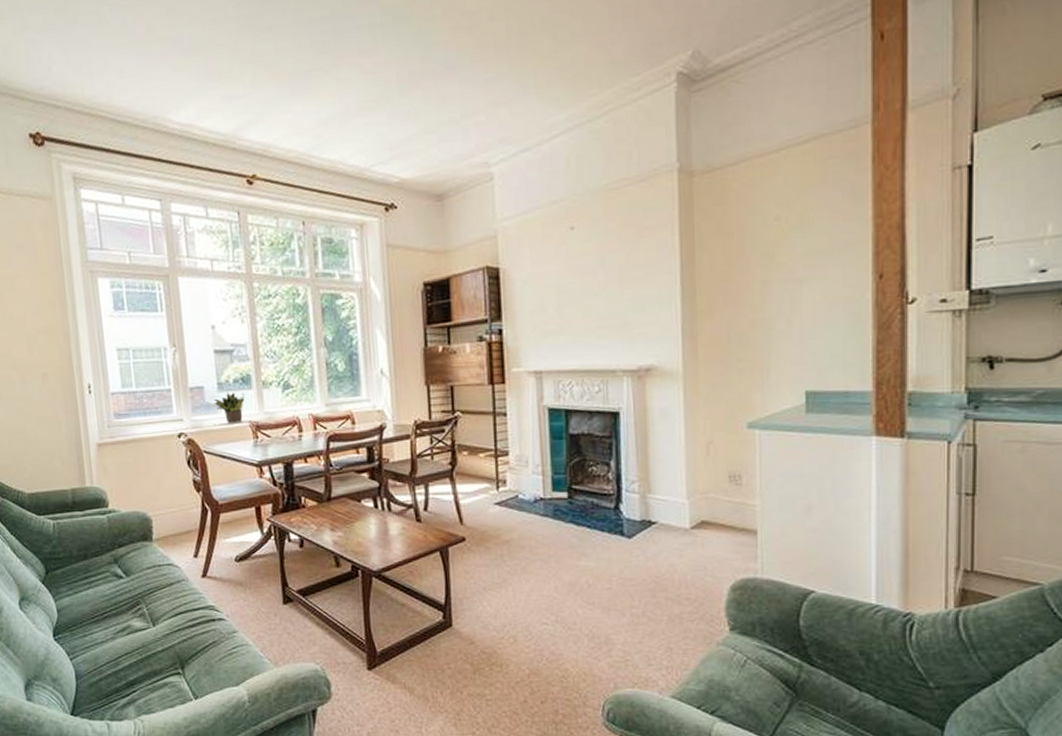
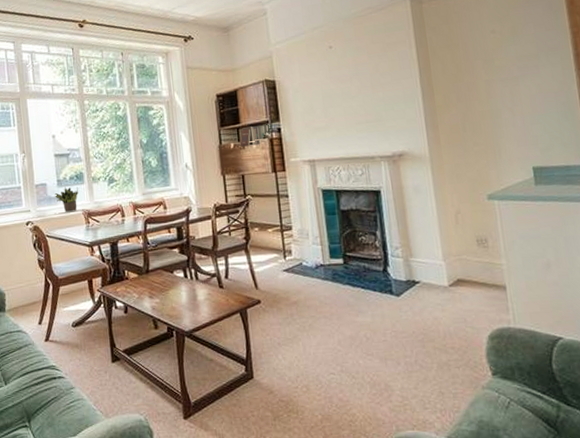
books: none [450,325,488,351] -> present [239,125,270,147]

